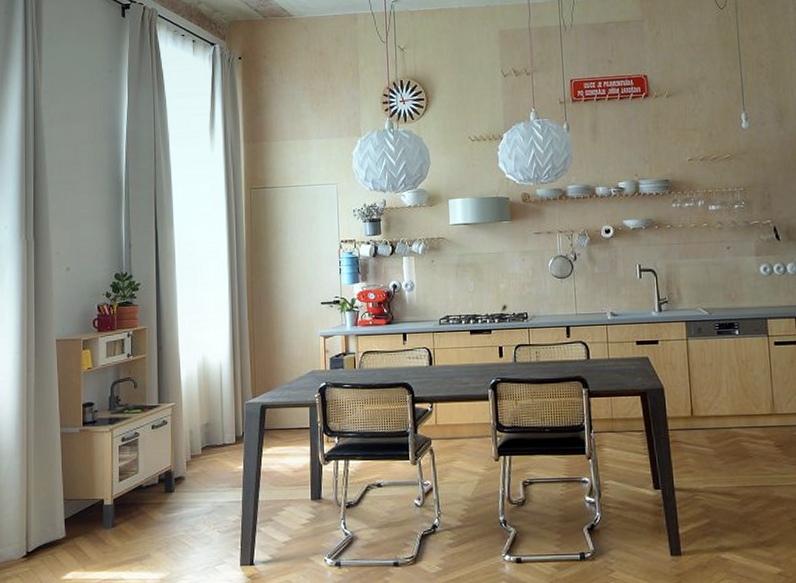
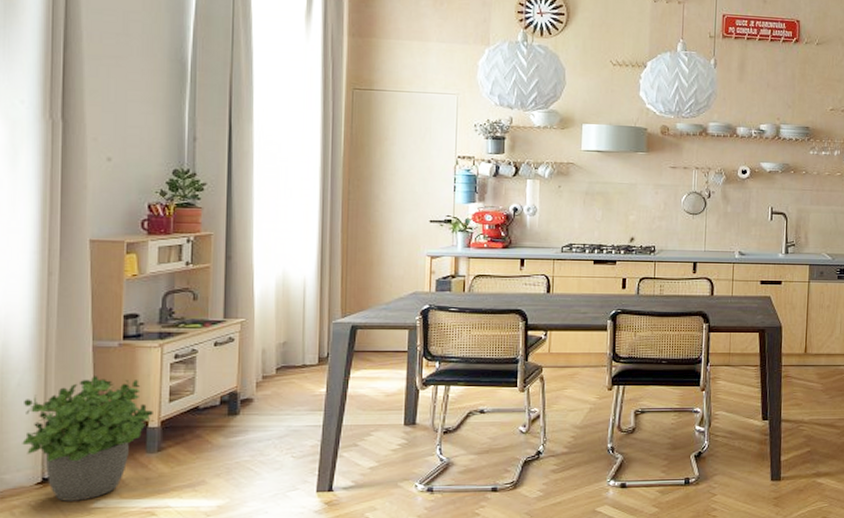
potted plant: none [11,459,107,573] -> present [22,376,153,501]

